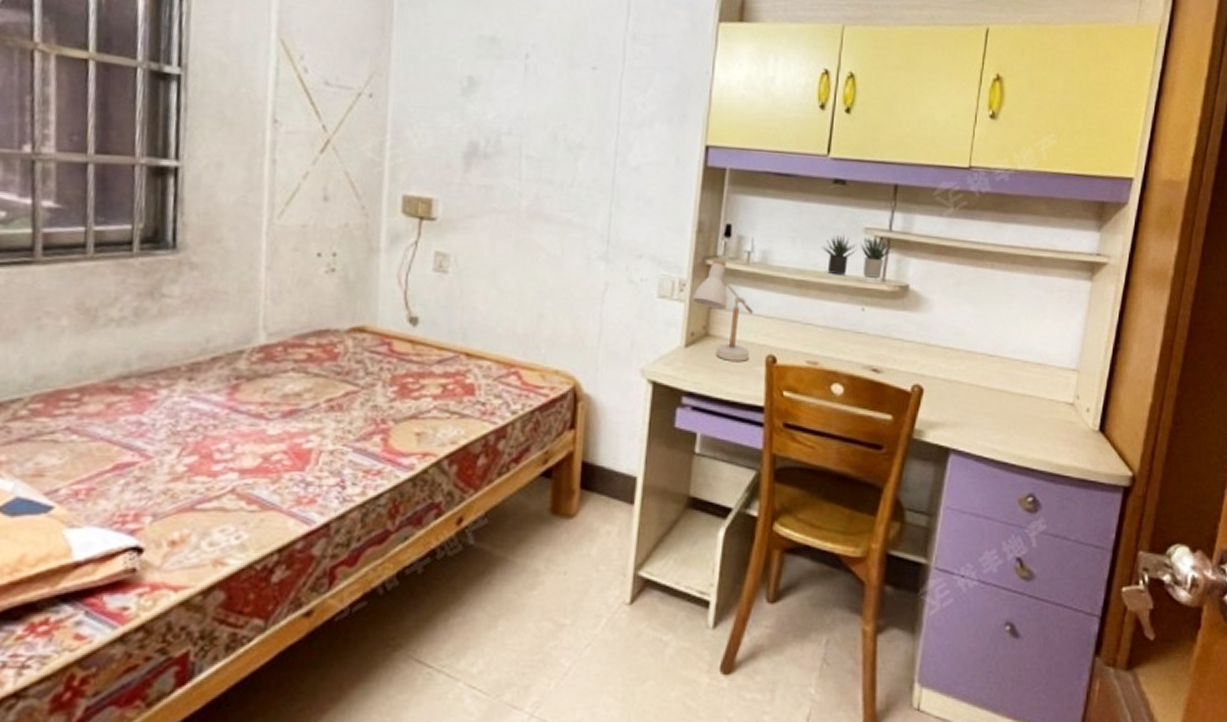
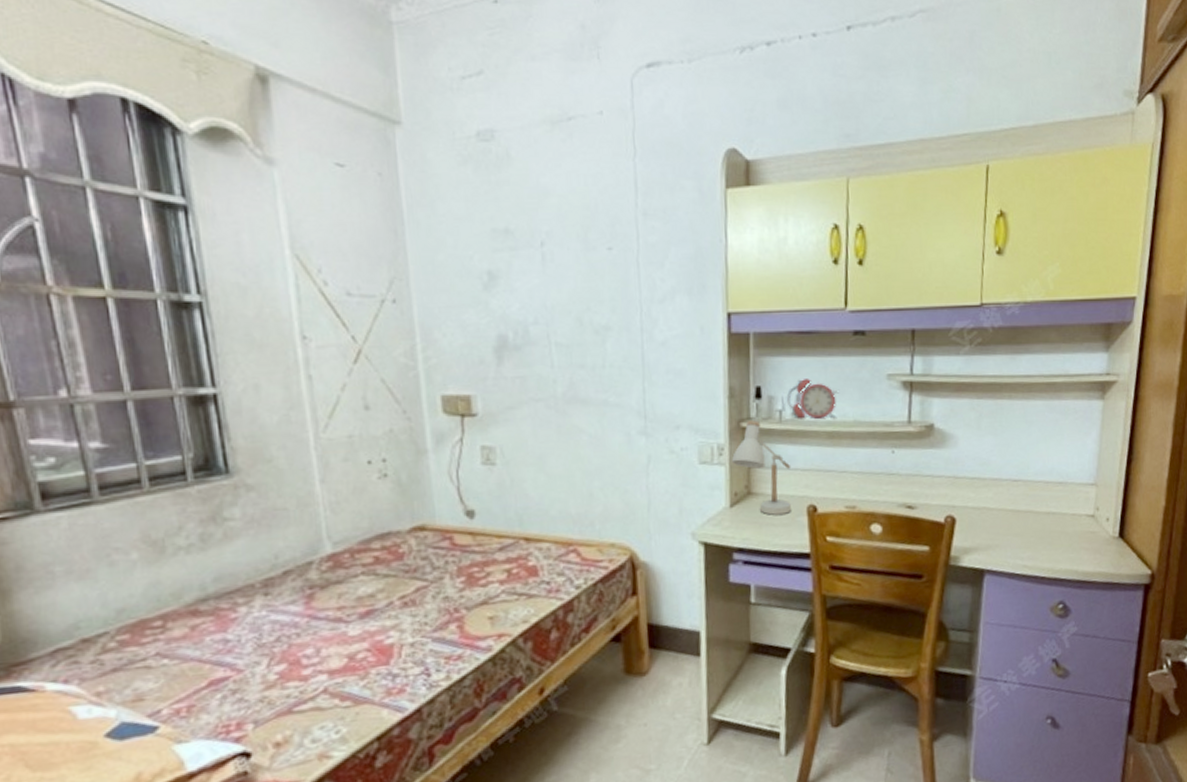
alarm clock: none [758,222,814,268] -> present [787,379,840,419]
succulent plant: present [822,235,893,278] -> none [849,380,916,422]

